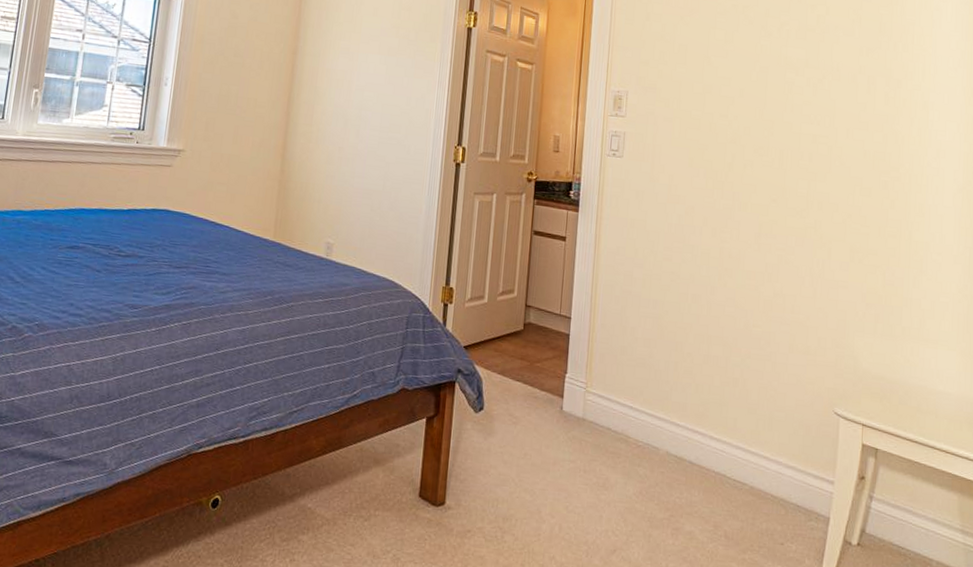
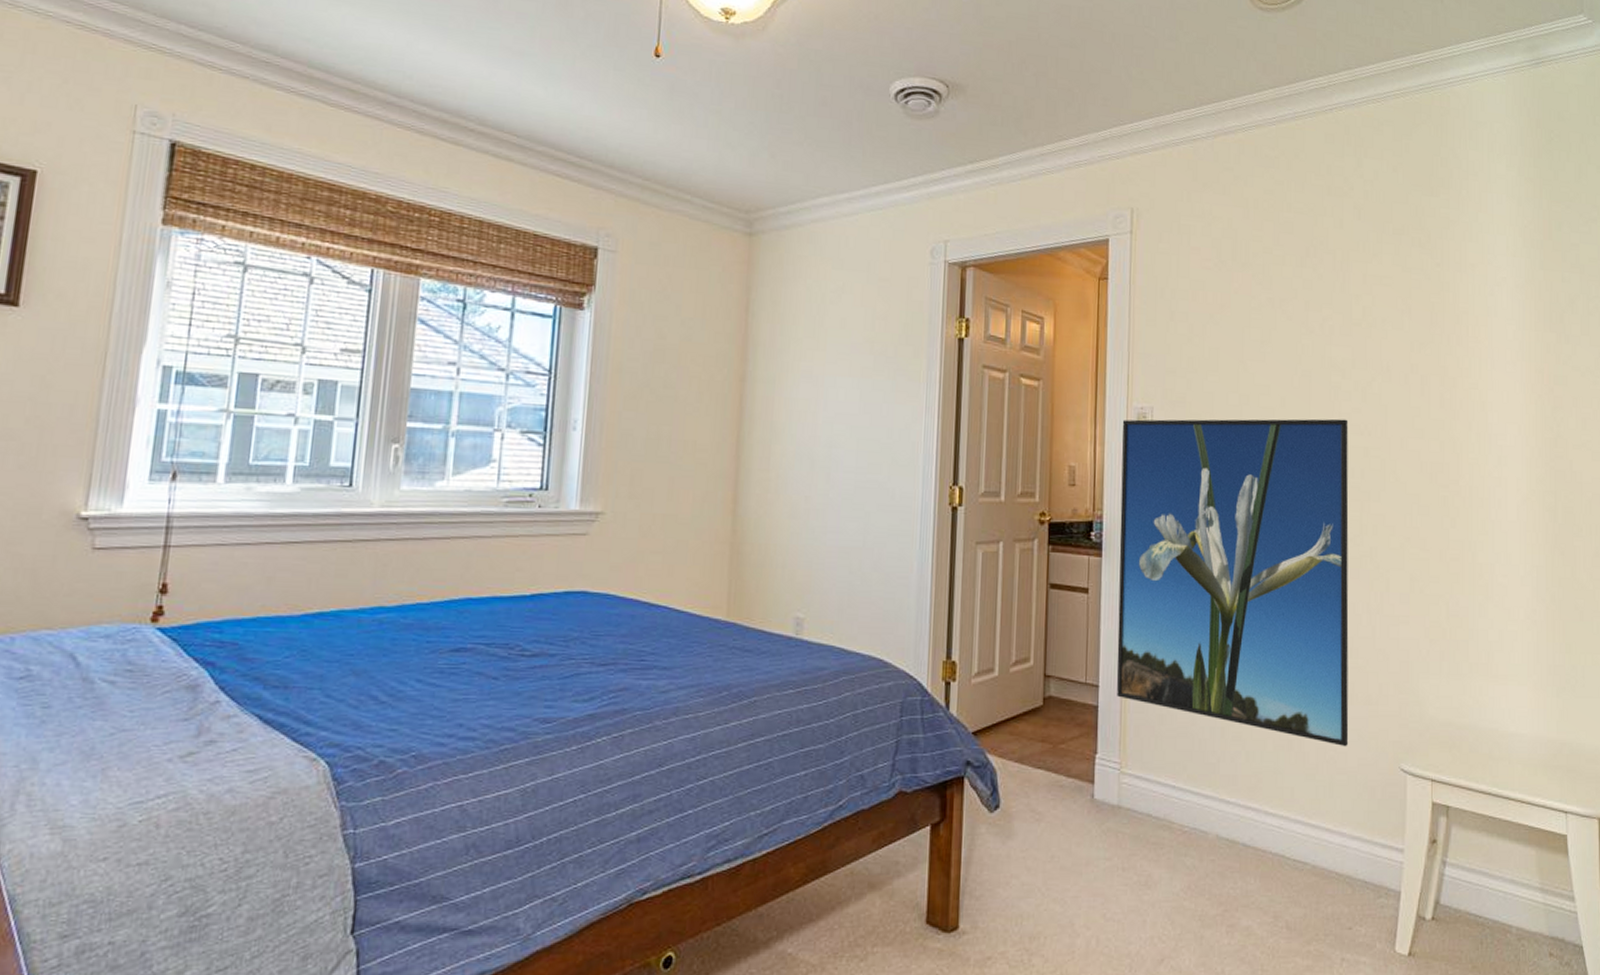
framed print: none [586,100,800,389] -> present [1116,419,1349,747]

